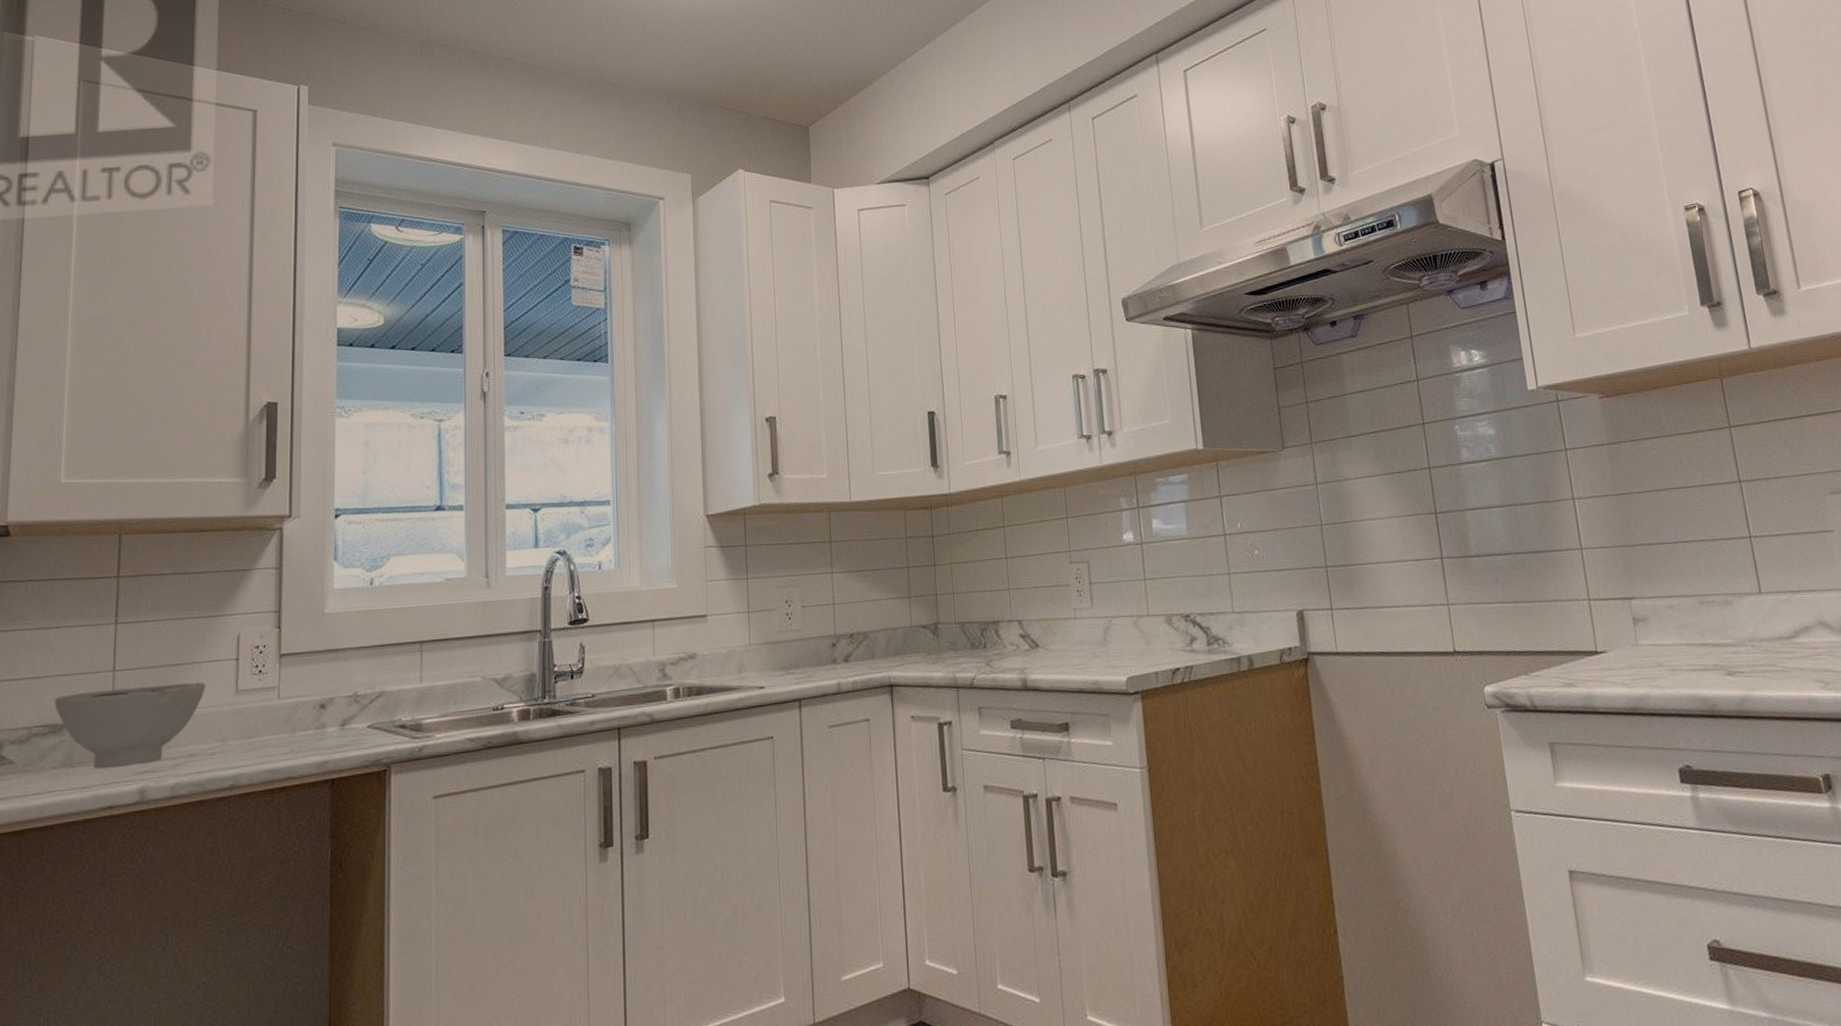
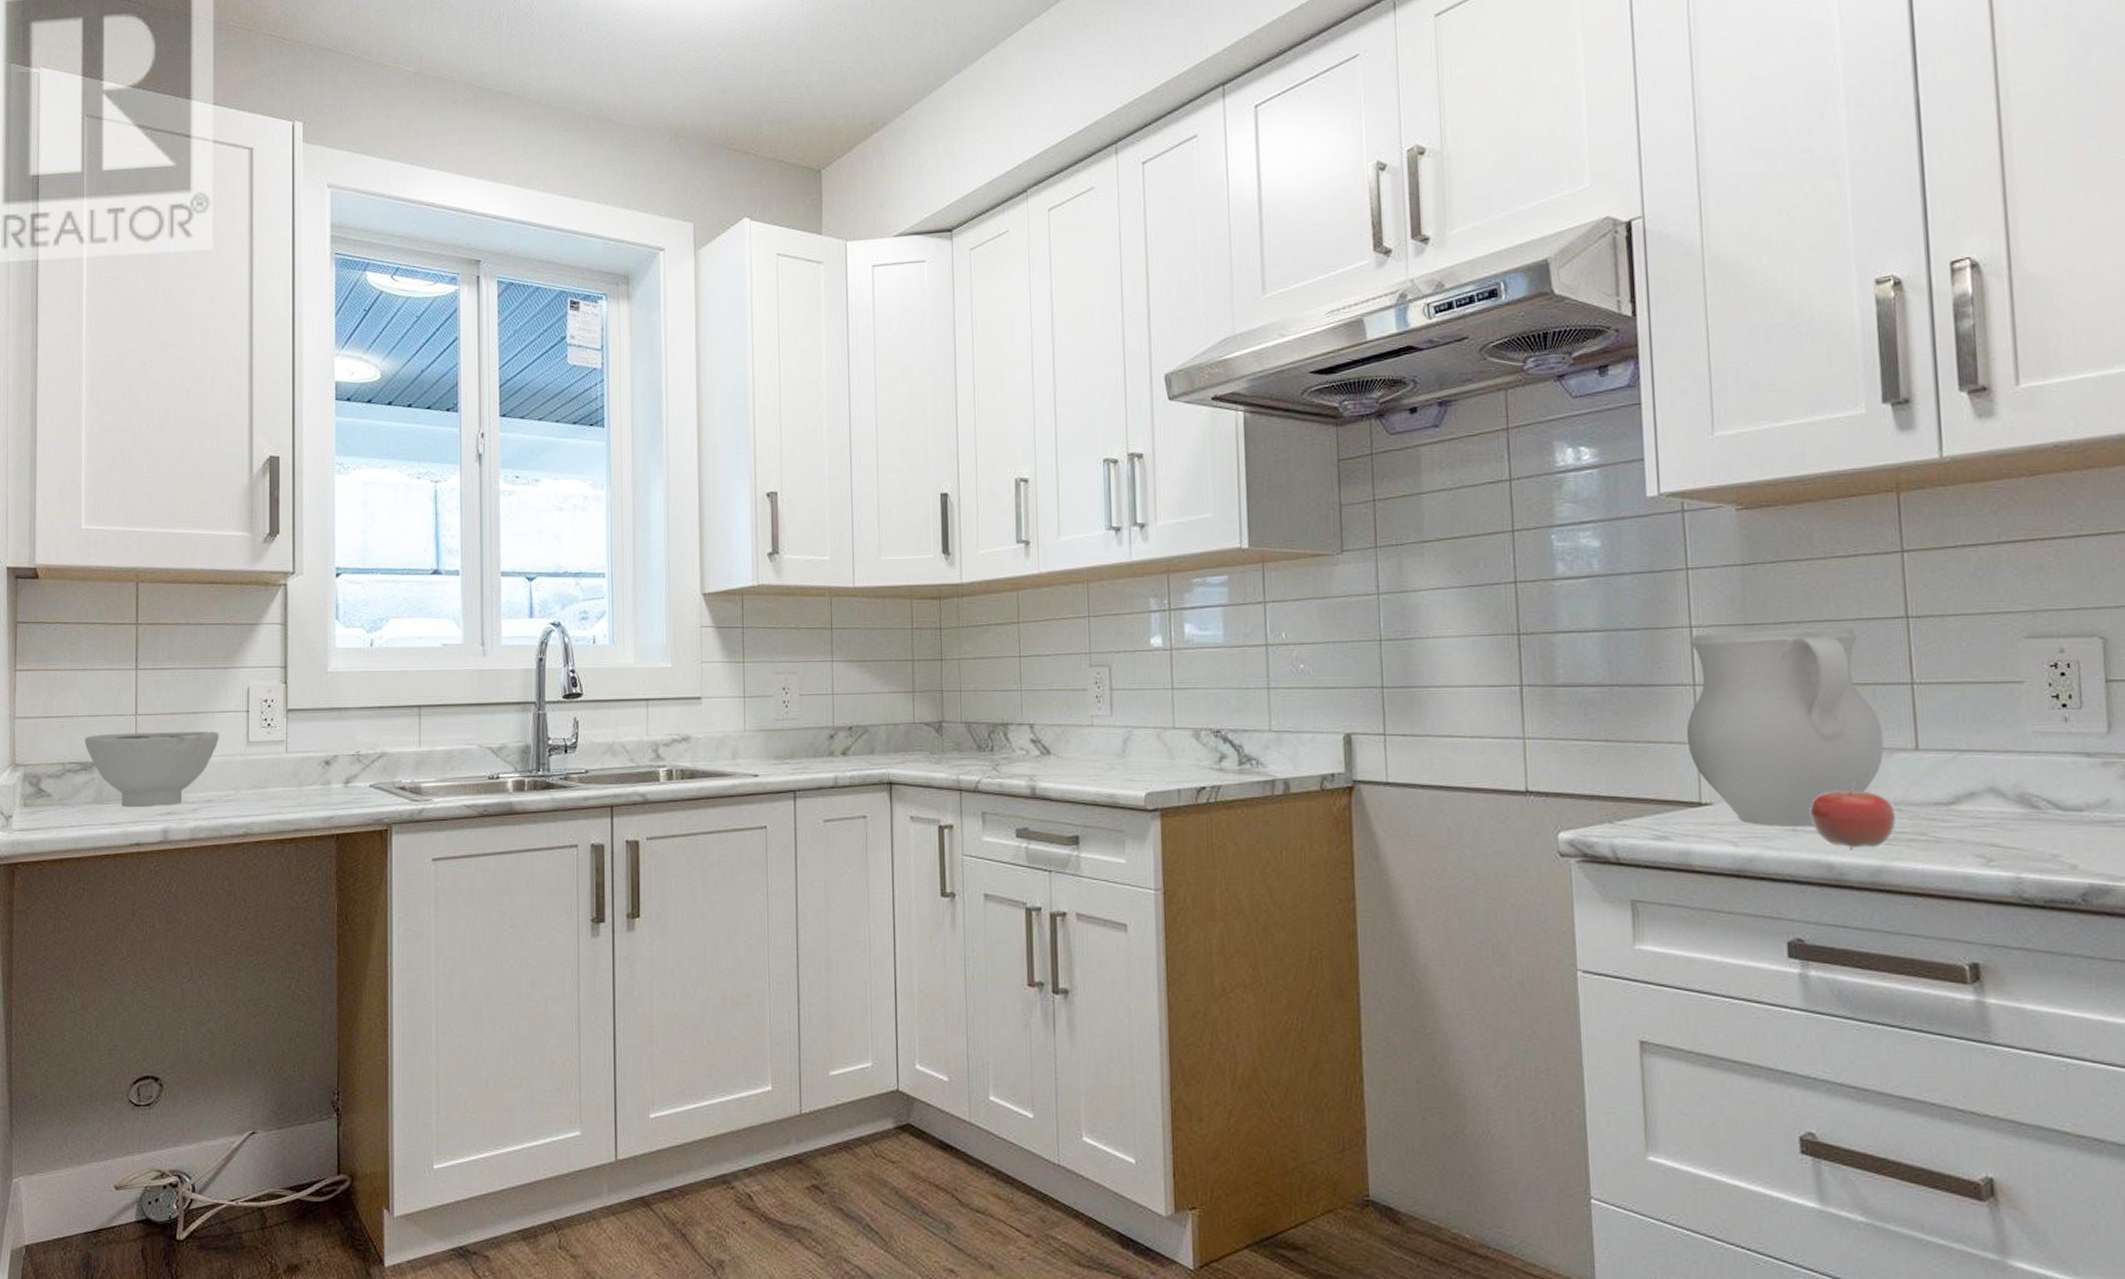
ceramic jug: none [1576,492,1735,668] -> present [1686,627,1884,828]
fruit: none [1683,624,1752,682] -> present [1810,781,1897,849]

